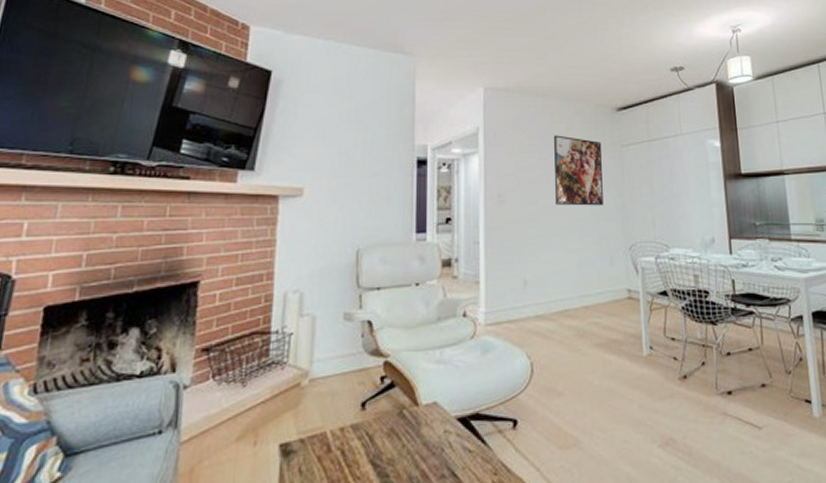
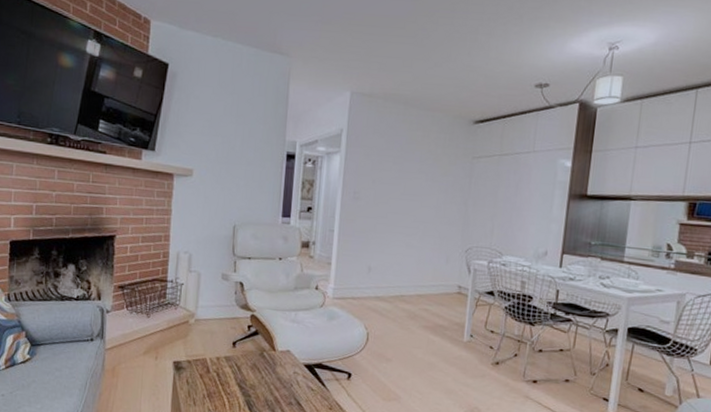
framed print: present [554,135,603,206] -> none [403,142,454,211]

